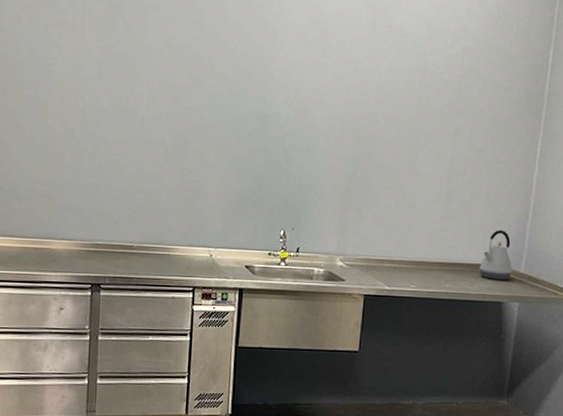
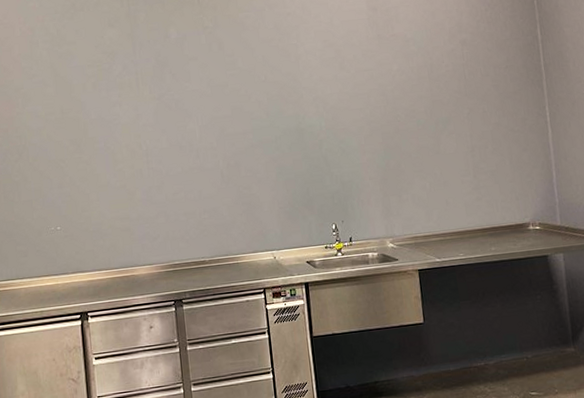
kettle: present [479,229,513,280] -> none [518,190,551,237]

